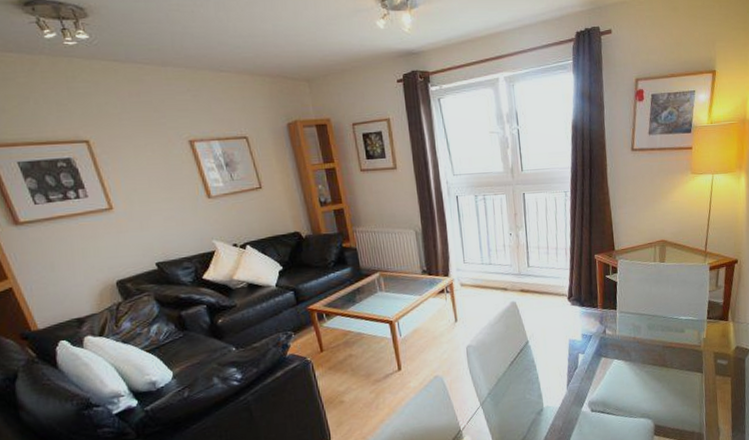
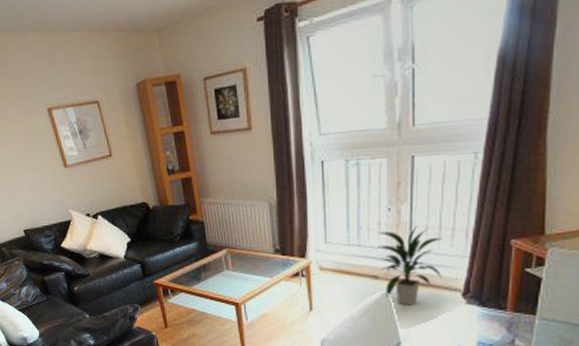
indoor plant: none [503,246,553,311] -> present [377,225,443,305]

